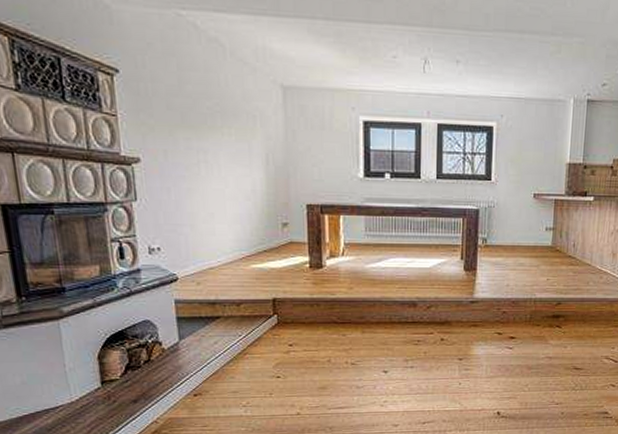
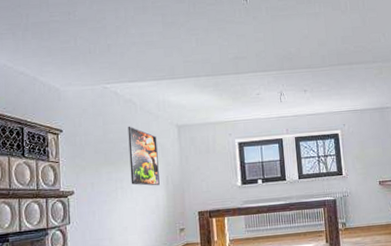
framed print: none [213,77,257,165] -> present [128,126,160,186]

